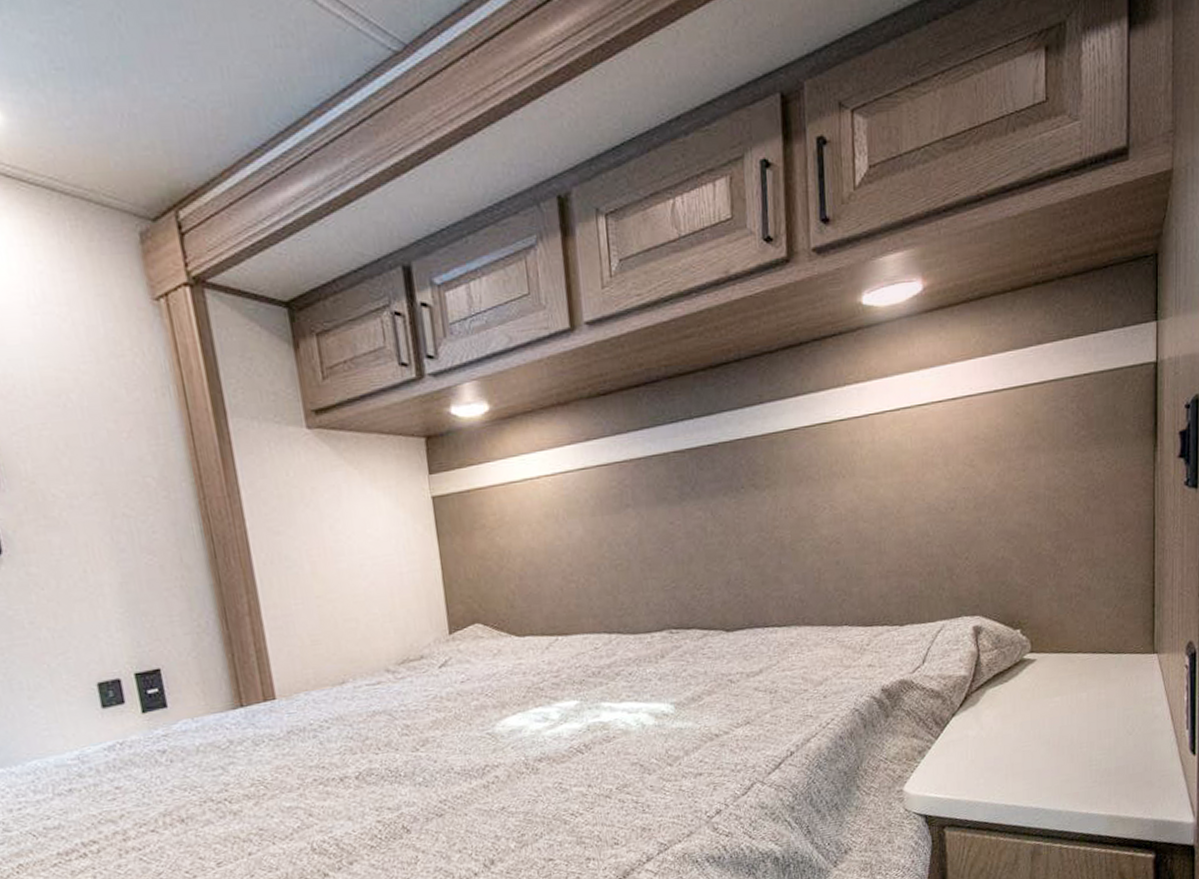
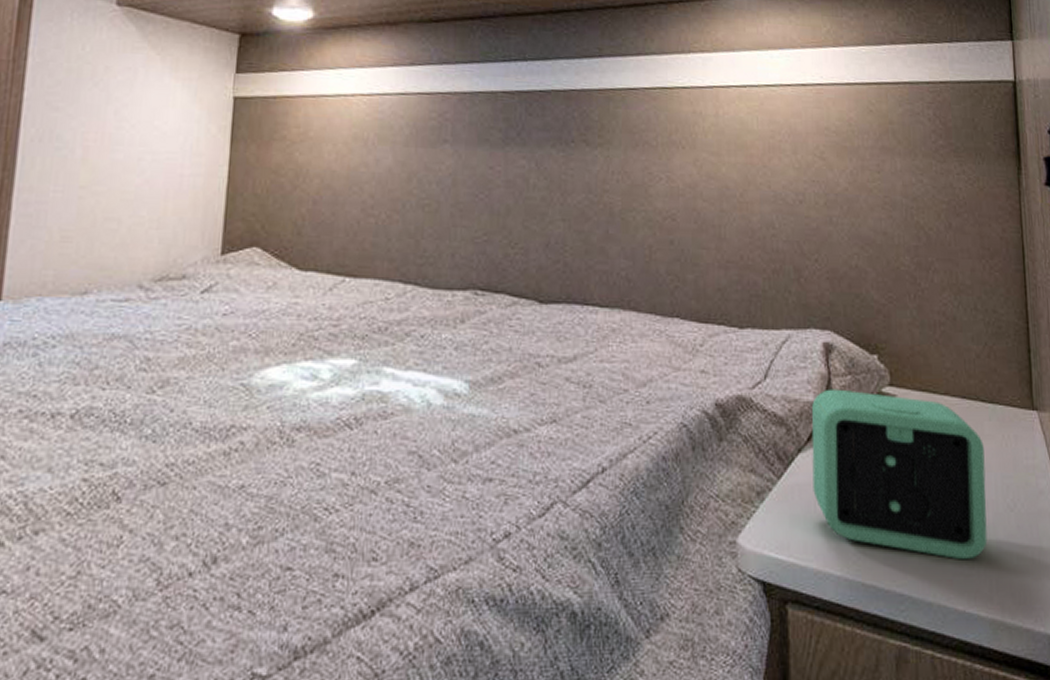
alarm clock: none [963,659,1110,777] -> present [811,389,988,560]

